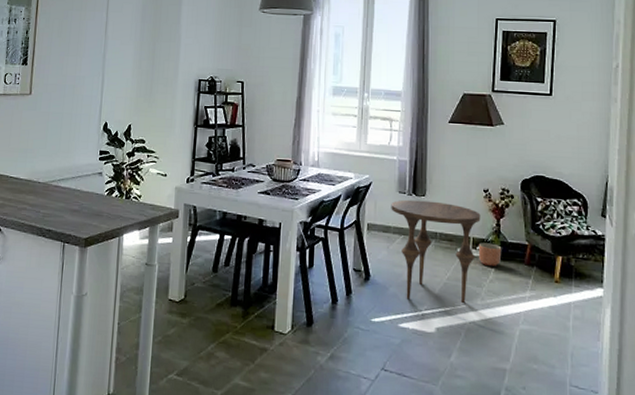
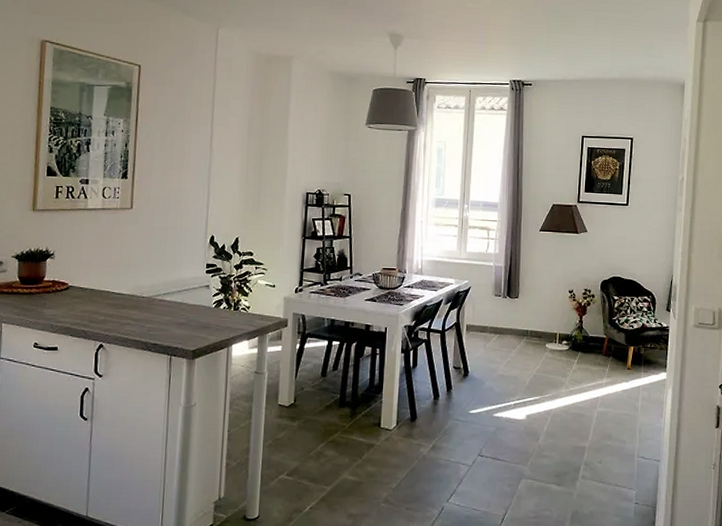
side table: present [391,199,481,303] -> none [488,301,566,392]
planter: present [478,242,502,266] -> none [563,337,584,358]

